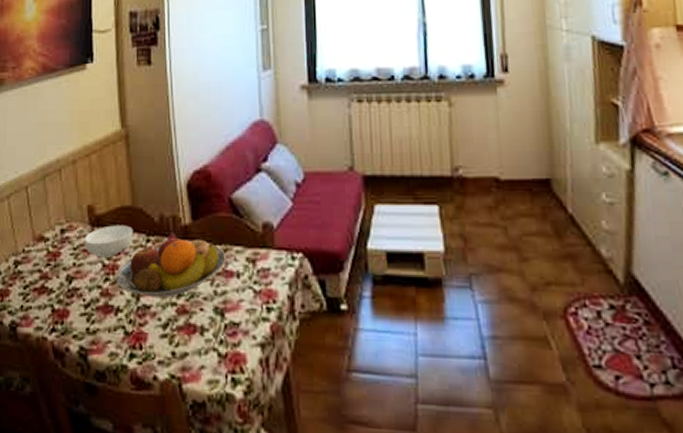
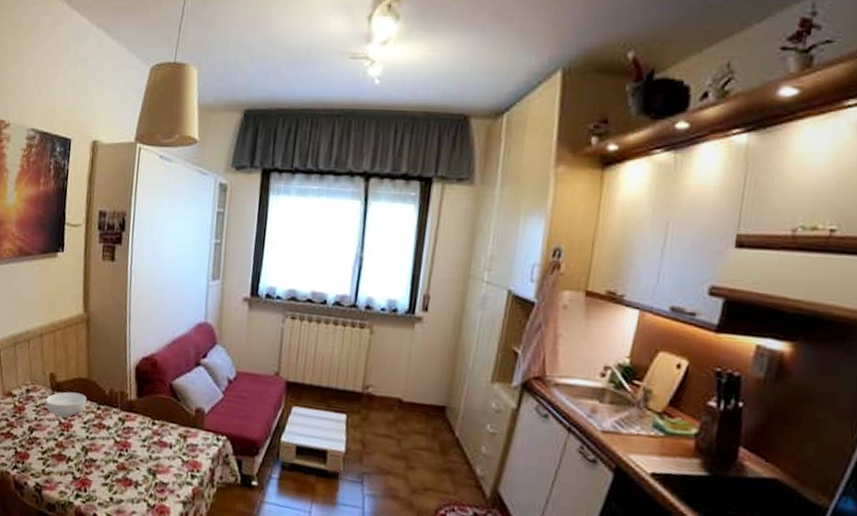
fruit bowl: present [116,233,226,298] -> none [69,405,162,456]

